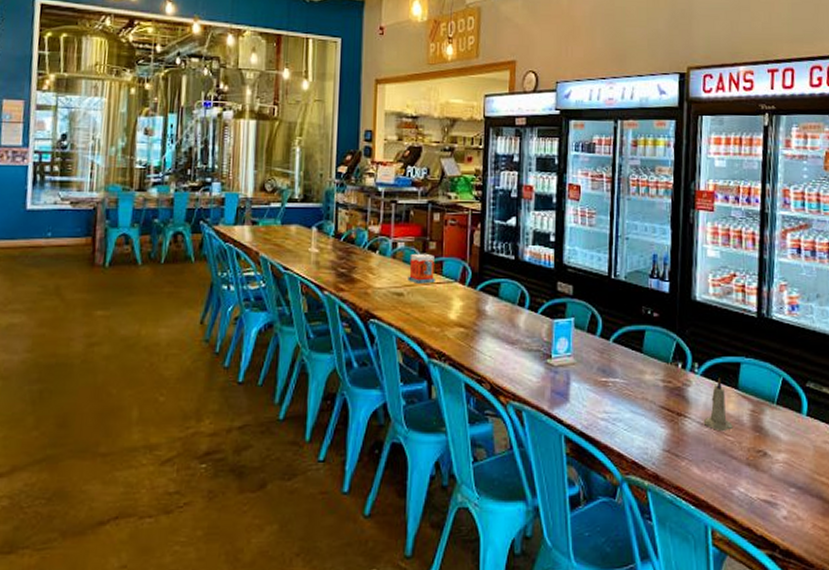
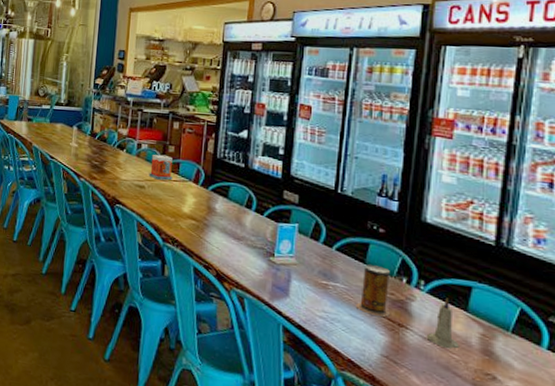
canned coffee: none [636,354,669,408] -> present [355,264,390,317]

